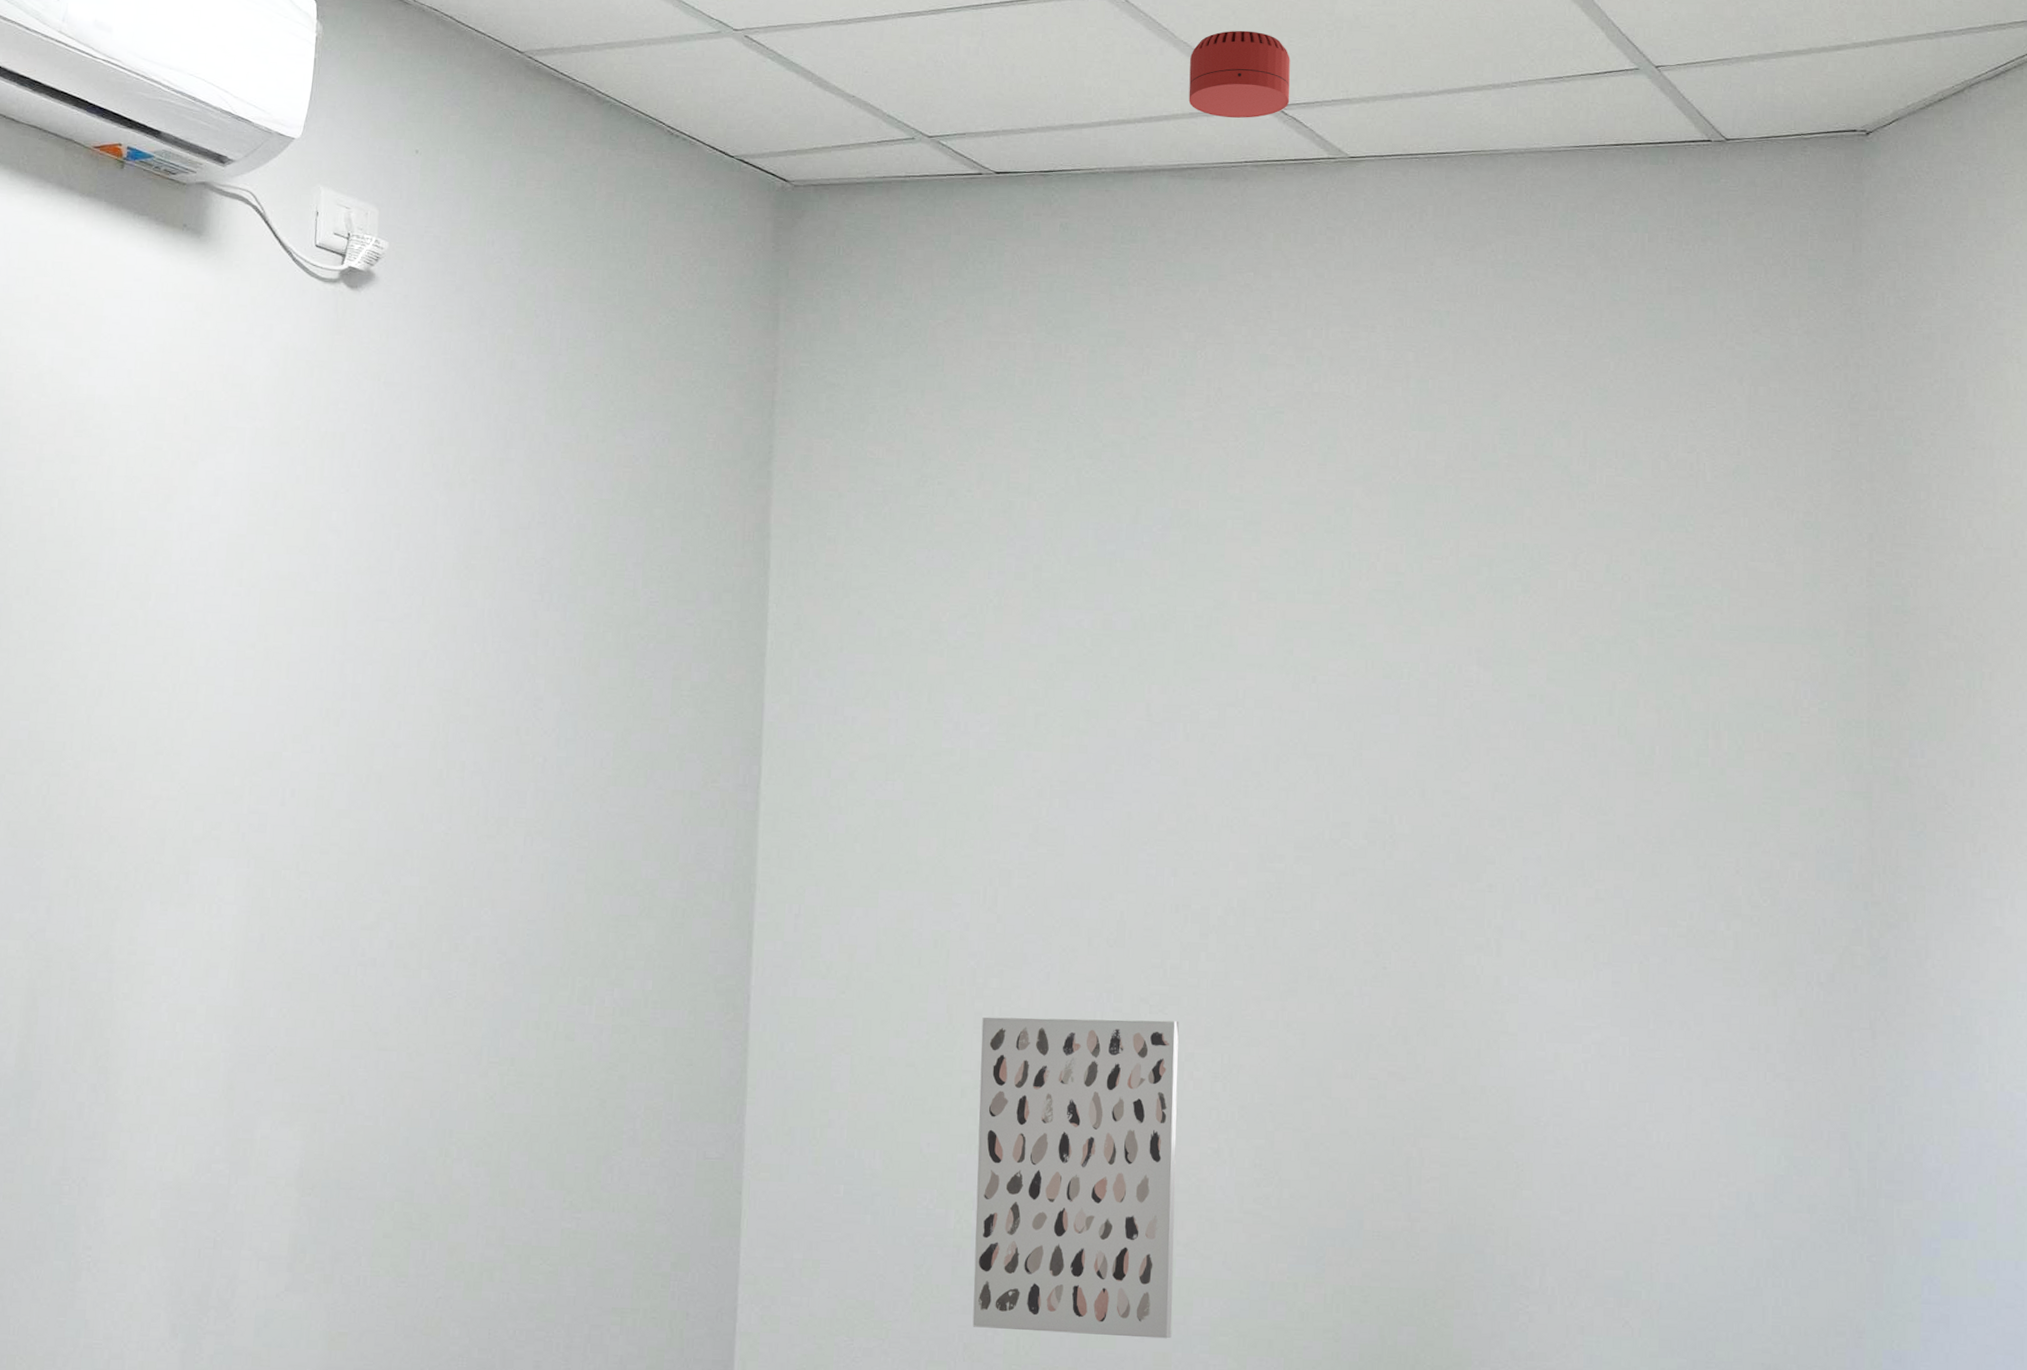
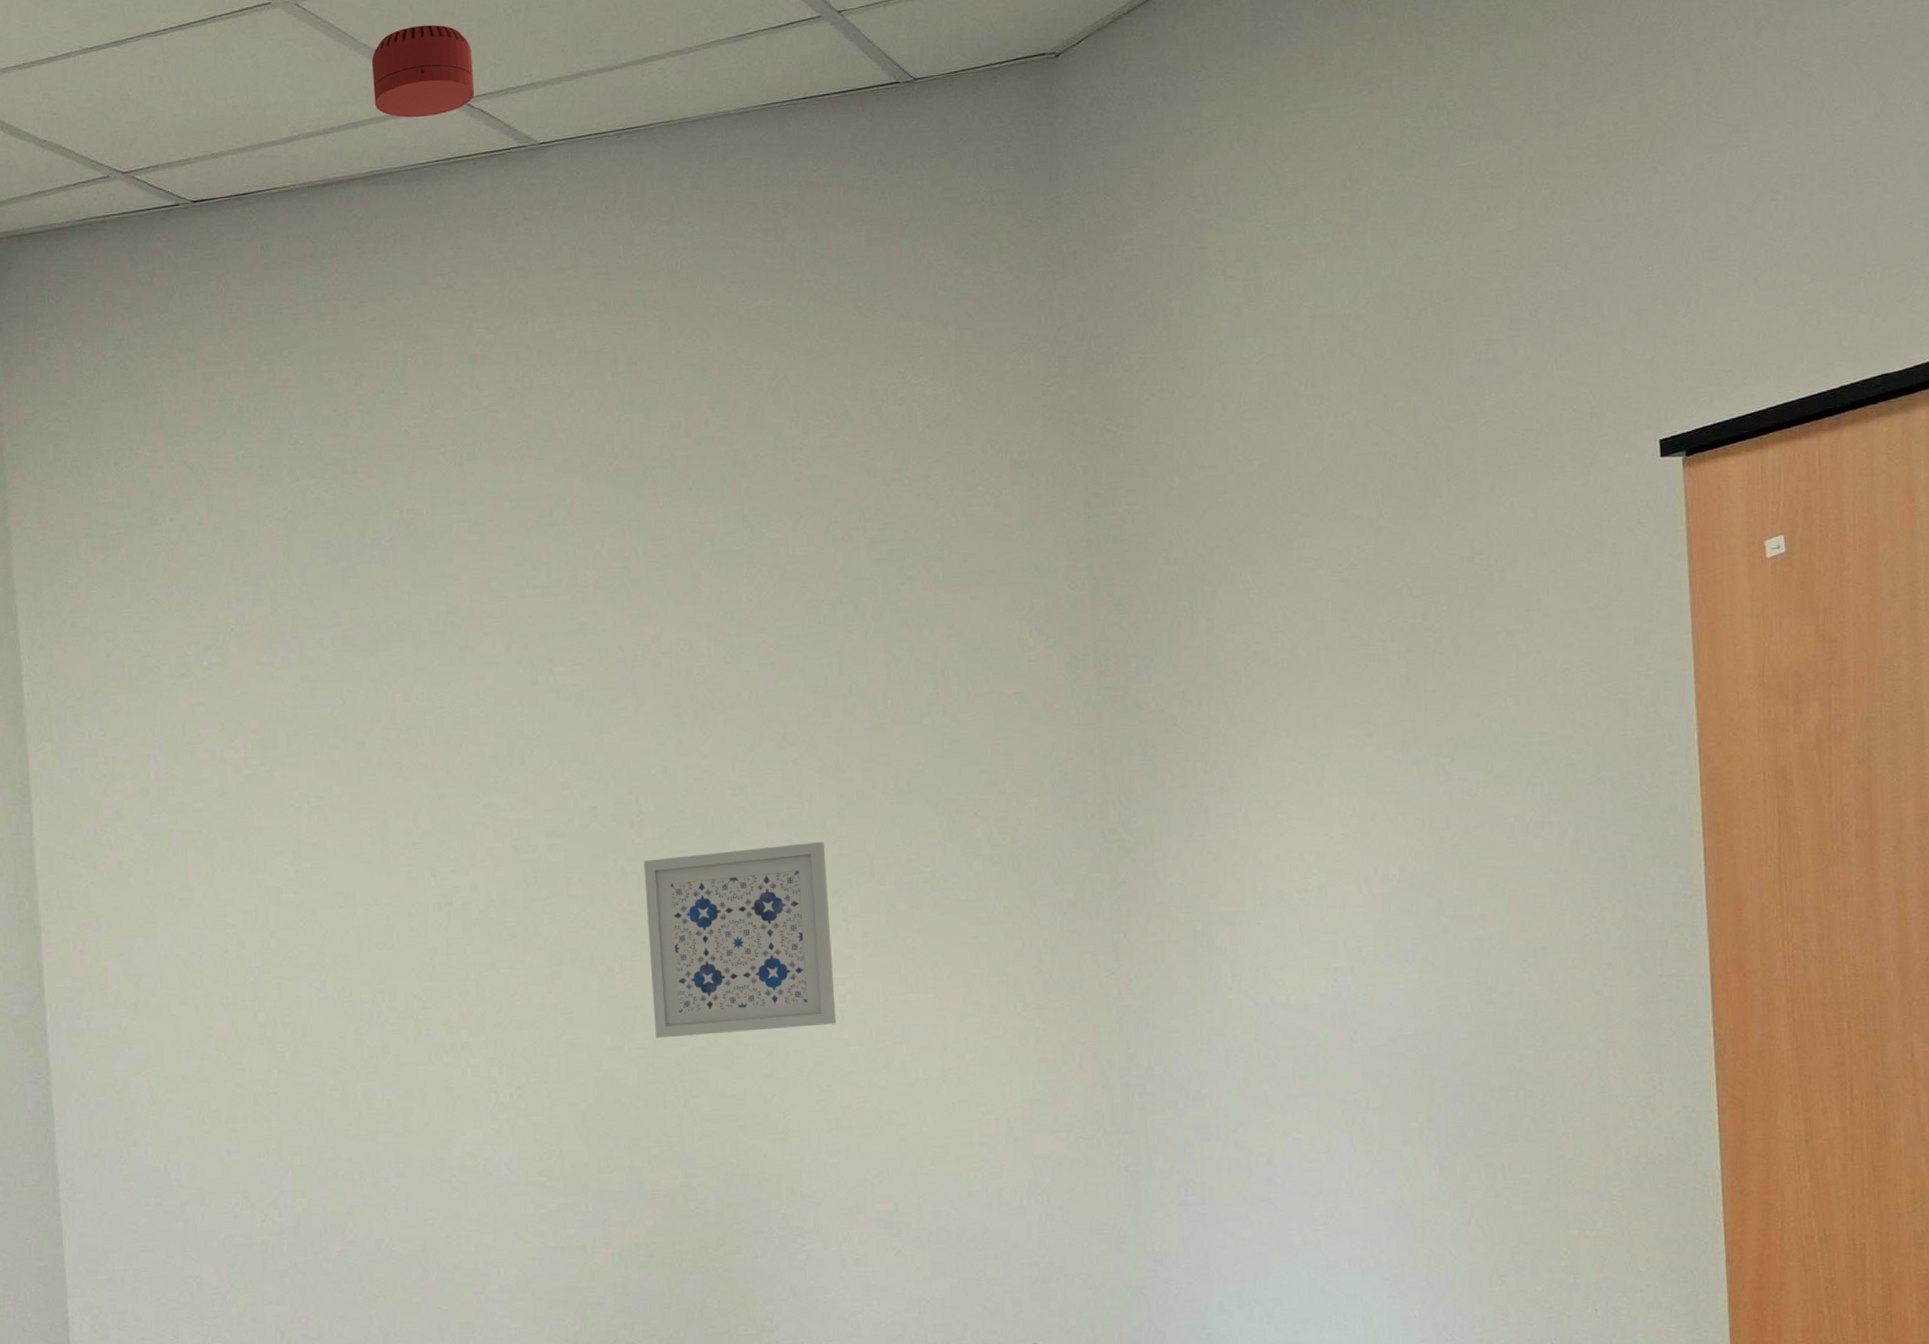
wall art: present [972,1017,1179,1339] -> none [266,1013,473,1316]
wall art: none [1389,883,1581,1075] -> present [643,841,836,1039]

